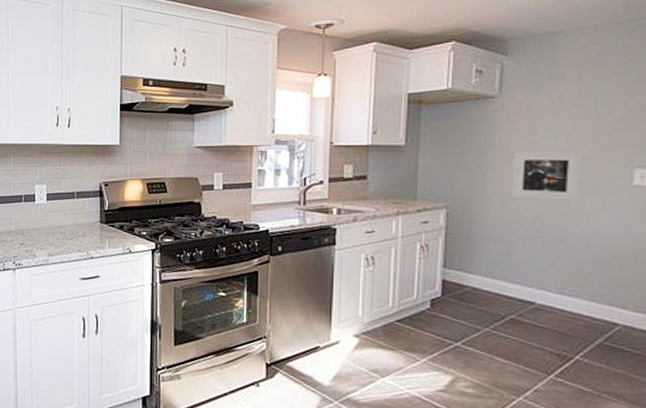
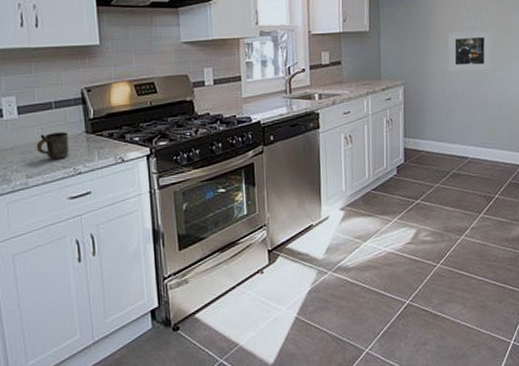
mug: none [58,219,85,243] -> present [36,132,69,160]

